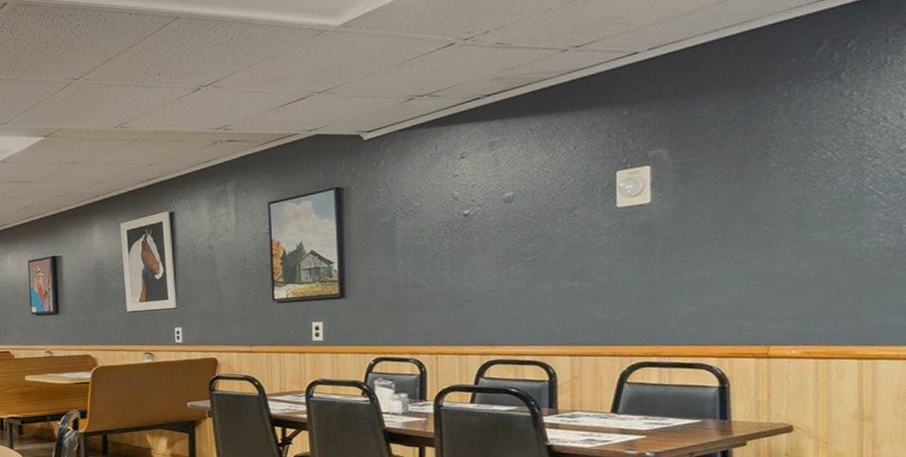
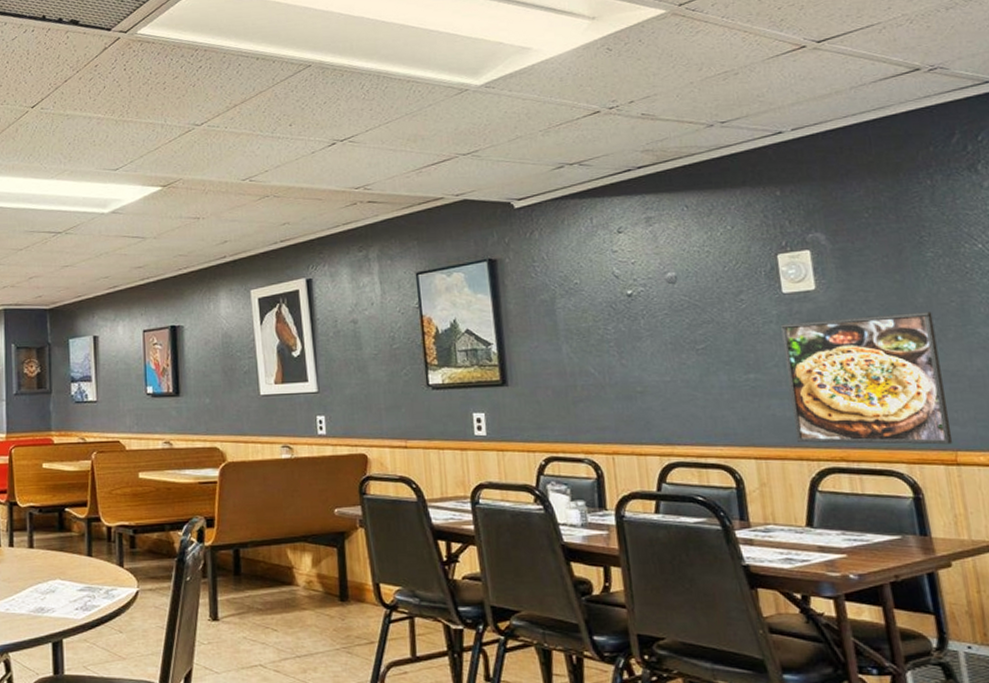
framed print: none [611,219,767,341] -> present [781,312,953,445]

